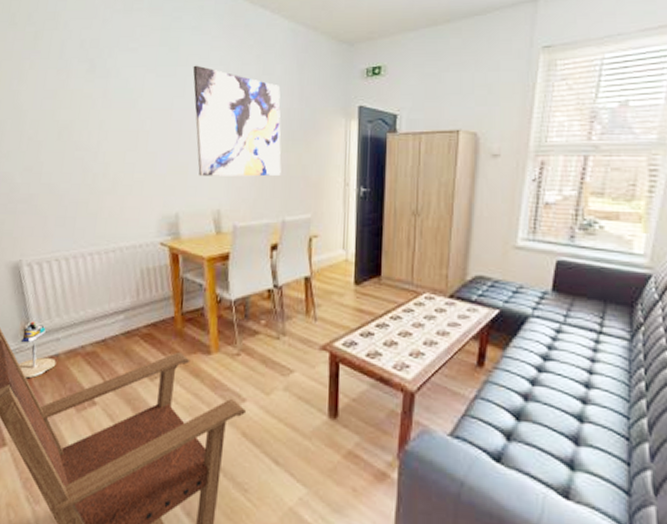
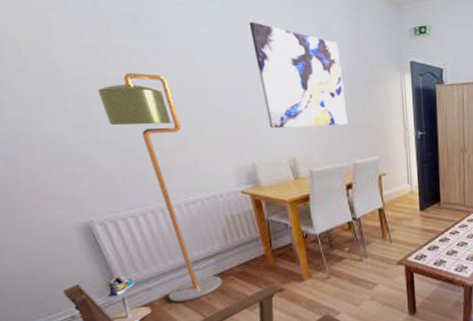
floor lamp: none [49,116,128,359] -> present [98,73,223,302]

